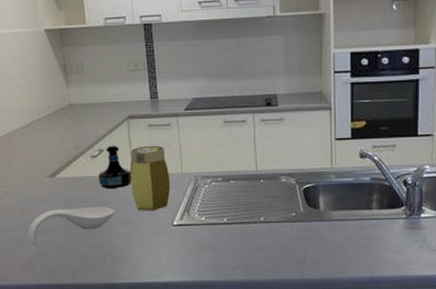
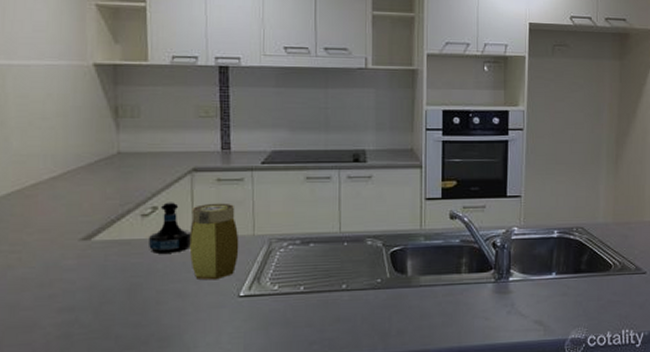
spoon rest: present [26,206,114,246] -> none [42,275,166,328]

